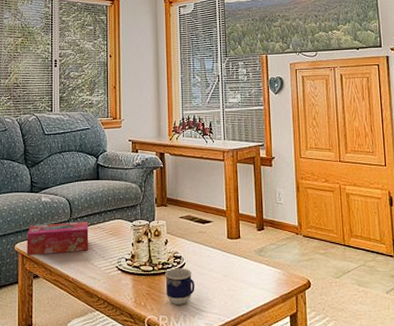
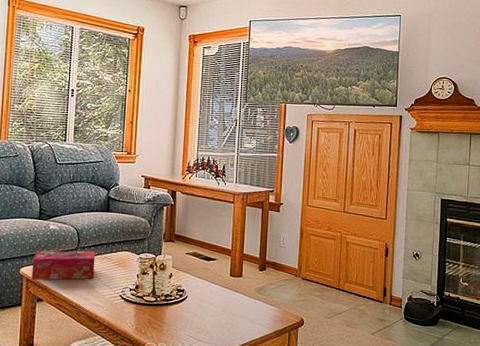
cup: present [165,268,195,305] -> none [166,300,195,334]

